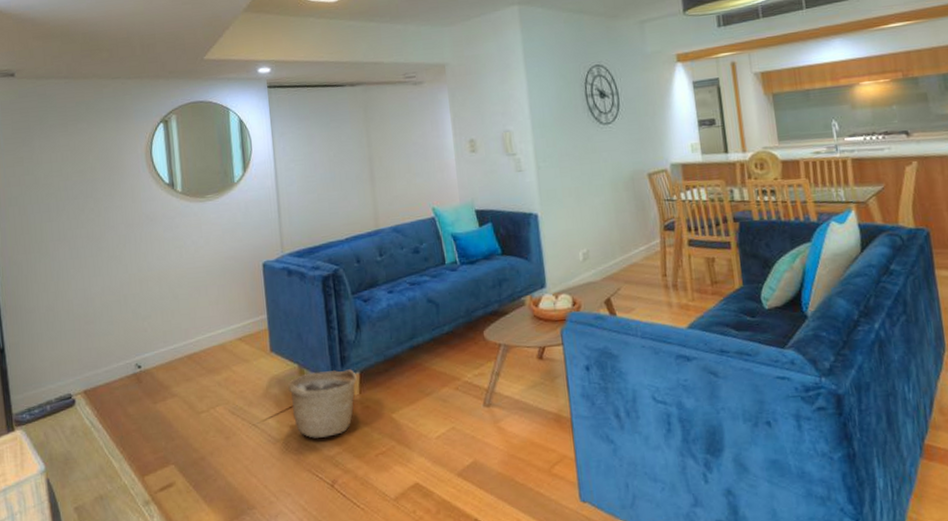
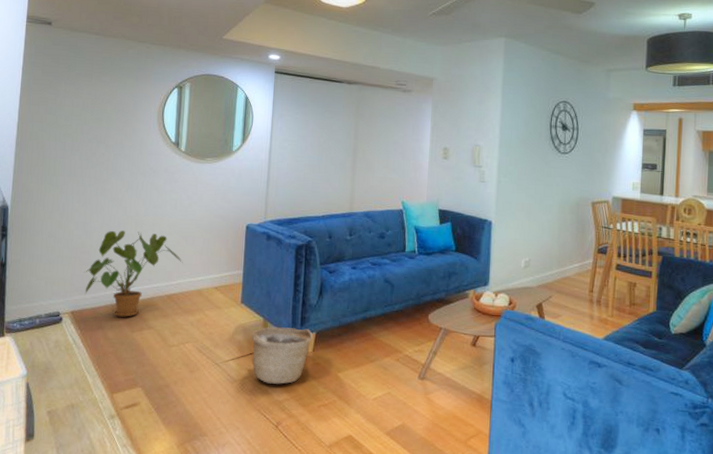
house plant: none [91,289,199,389] -> present [84,230,183,317]

